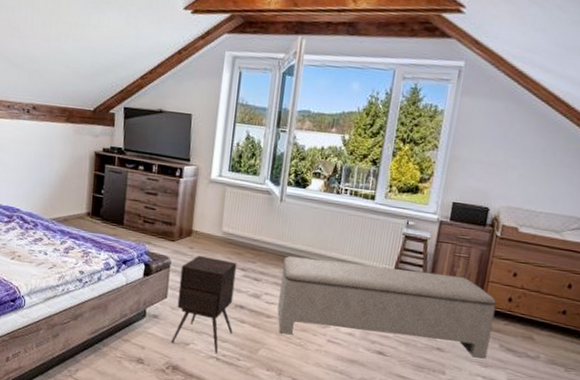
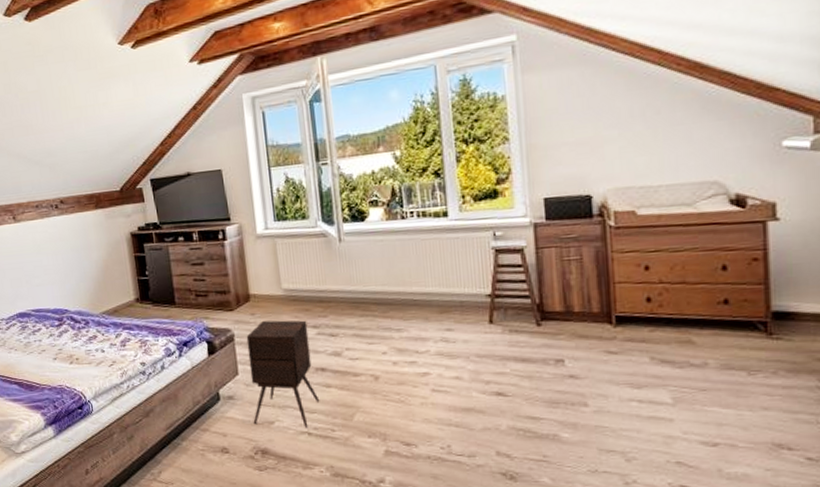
bench: present [277,256,496,359] -> none [357,283,637,392]

